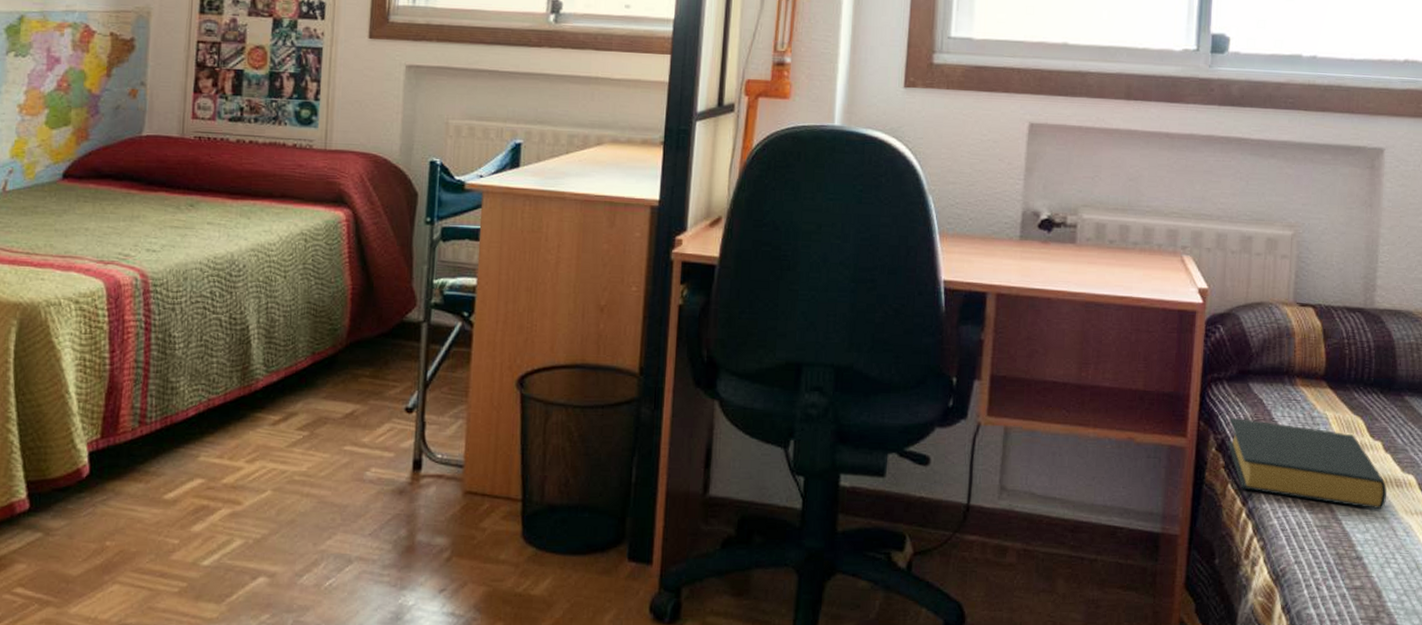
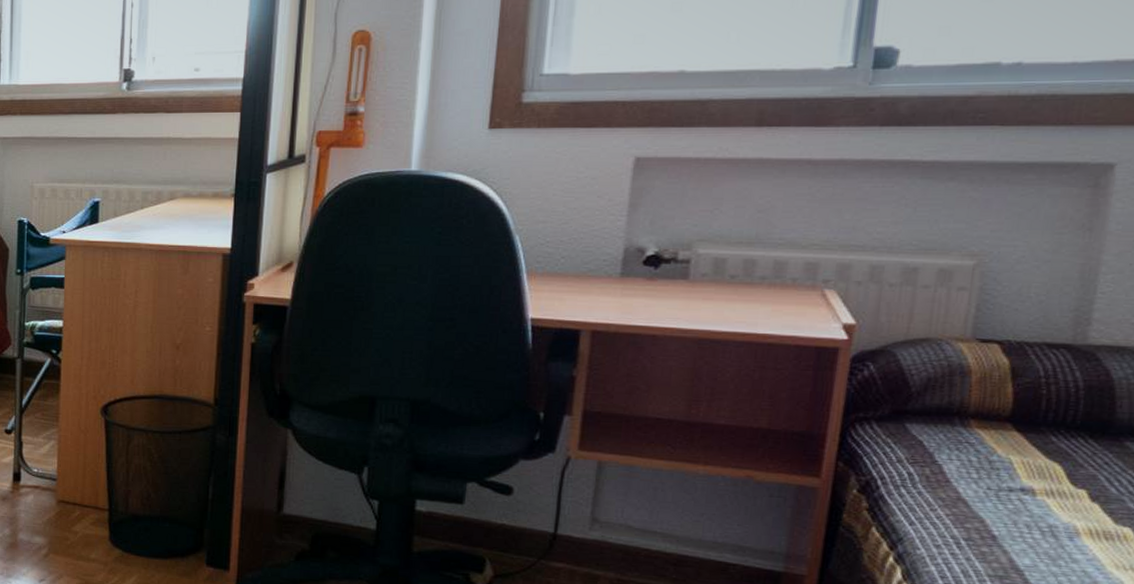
hardback book: present [1227,417,1388,510] -> none [873,458,1092,563]

